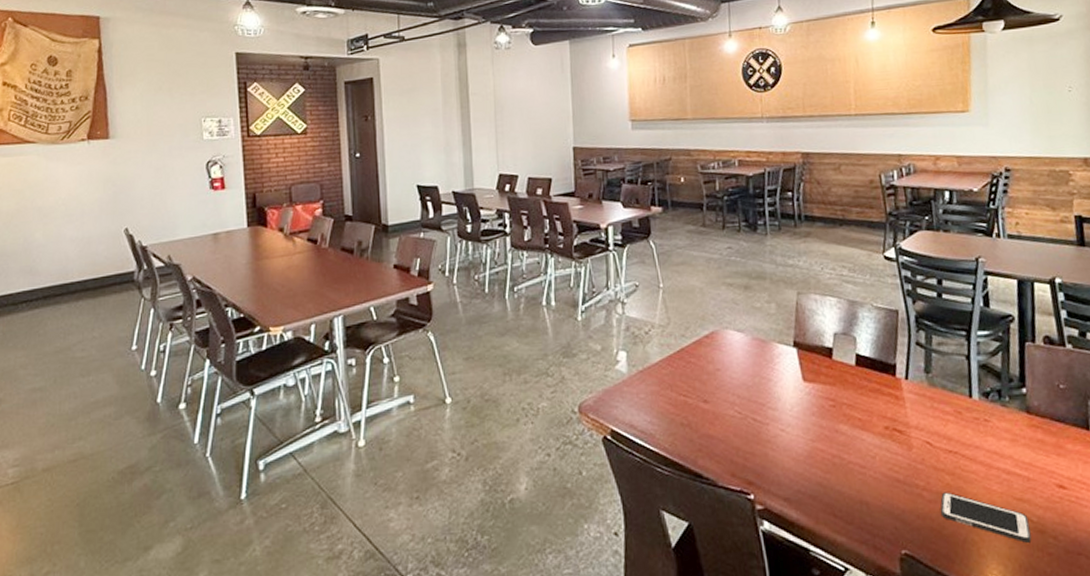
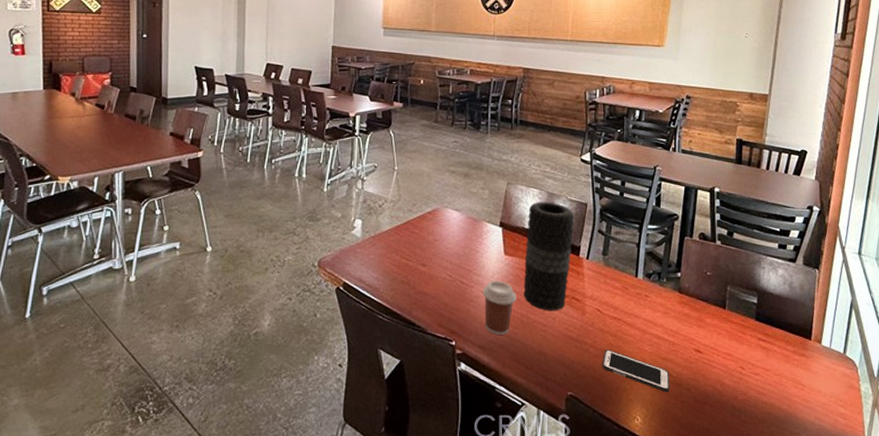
coffee cup: none [782,414,824,483] -> present [483,281,516,335]
vase: none [826,311,886,448] -> present [523,201,574,311]

